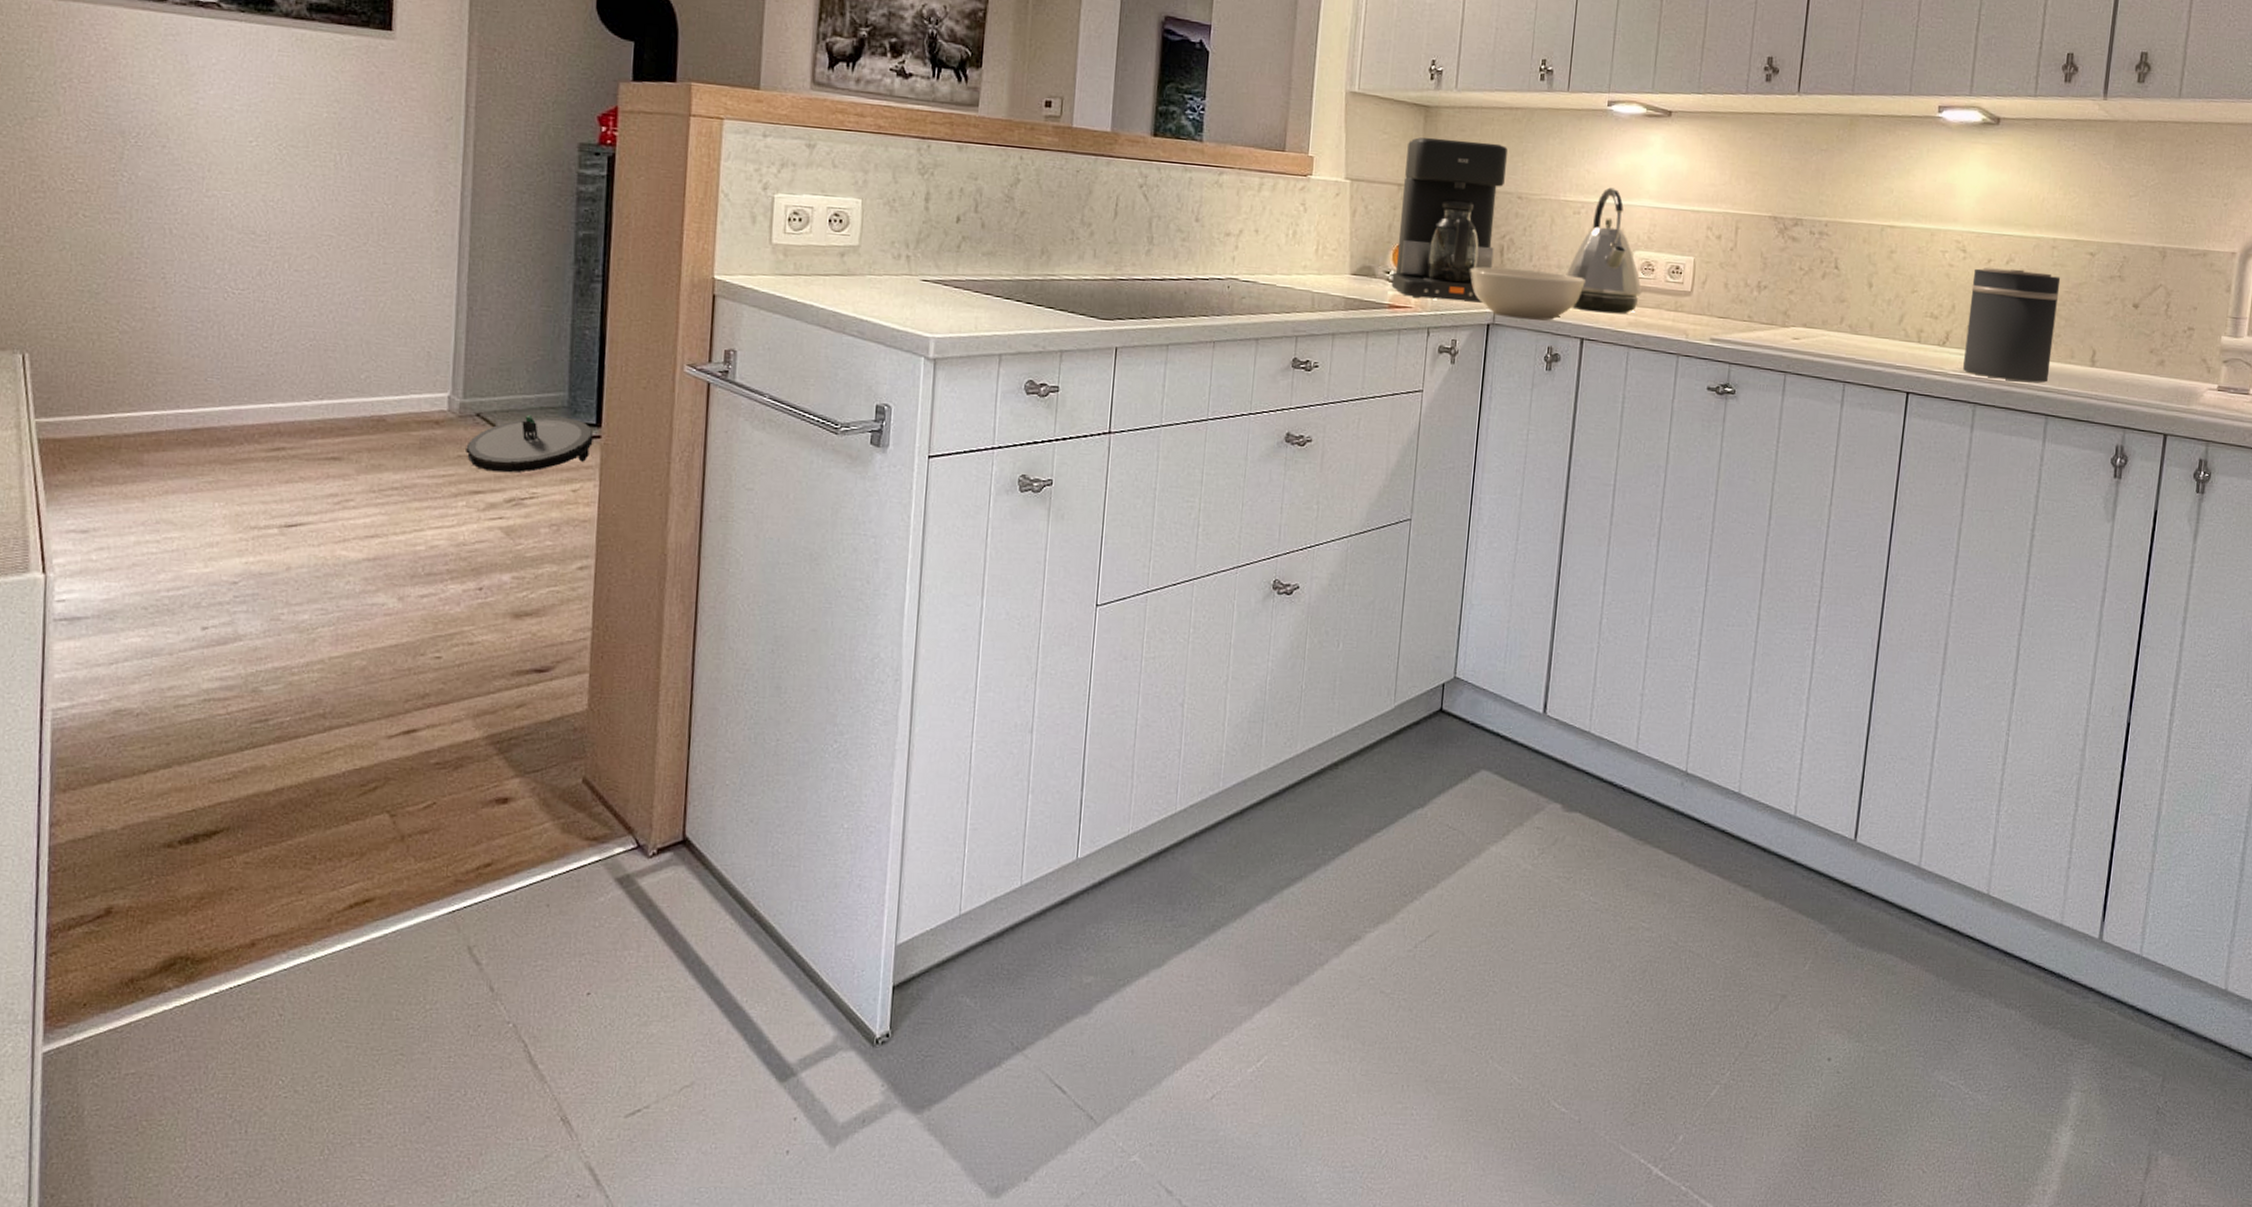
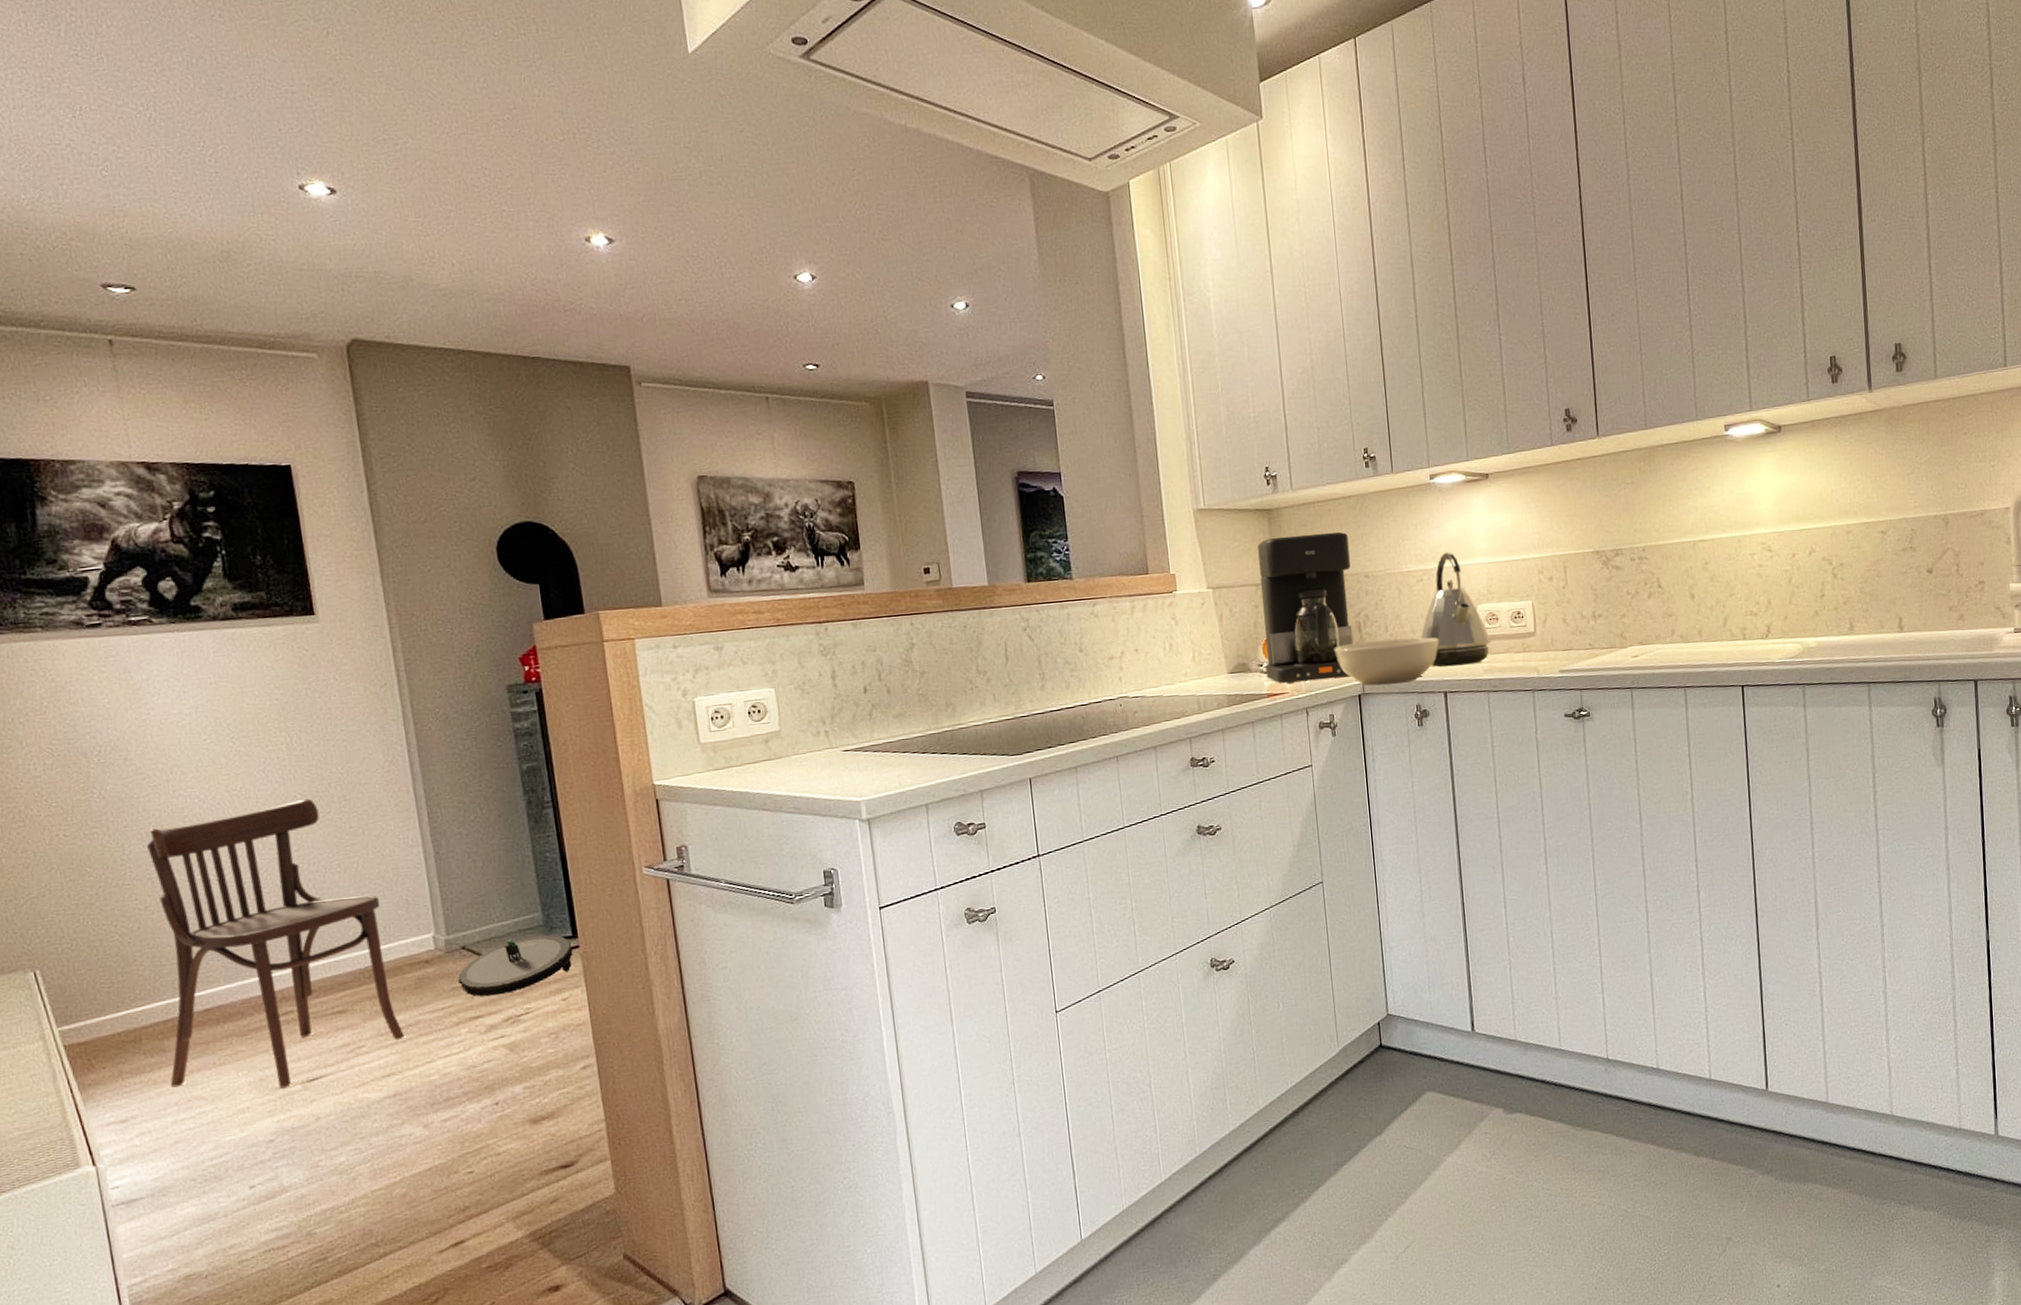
dining chair: none [140,224,400,529] -> present [147,798,405,1089]
cylinder: present [1963,267,2061,383] -> none [1782,556,1864,659]

